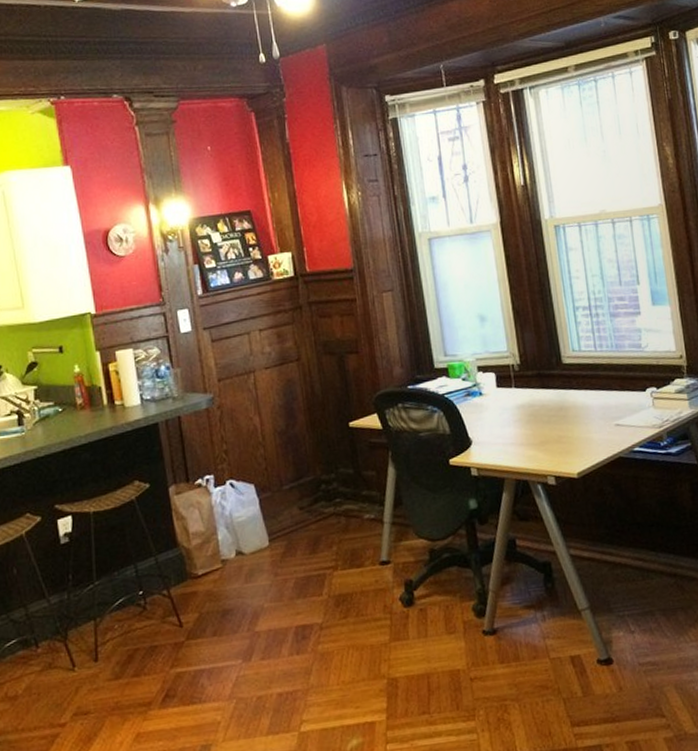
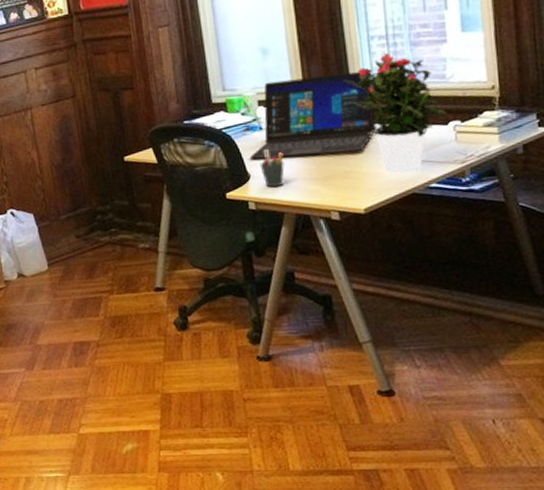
laptop: none [470,340,585,425] -> present [249,72,376,160]
pen holder: none [480,414,504,453] -> present [260,148,285,188]
potted flower: none [554,323,645,438] -> present [344,53,447,174]

